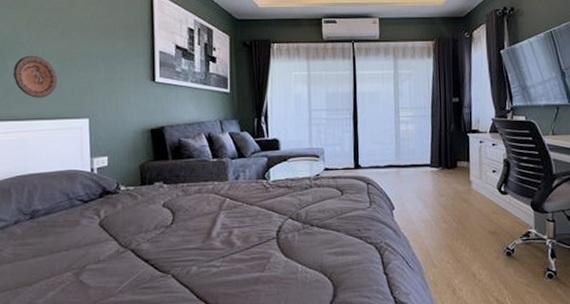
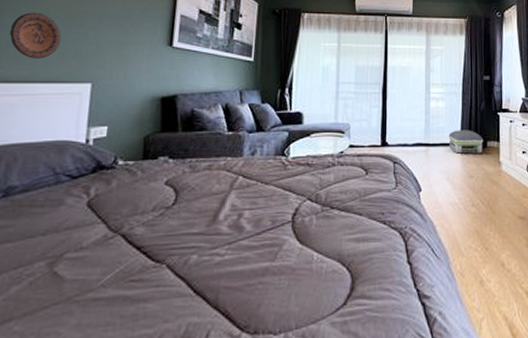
air purifier: none [419,151,454,174] -> present [448,130,484,154]

